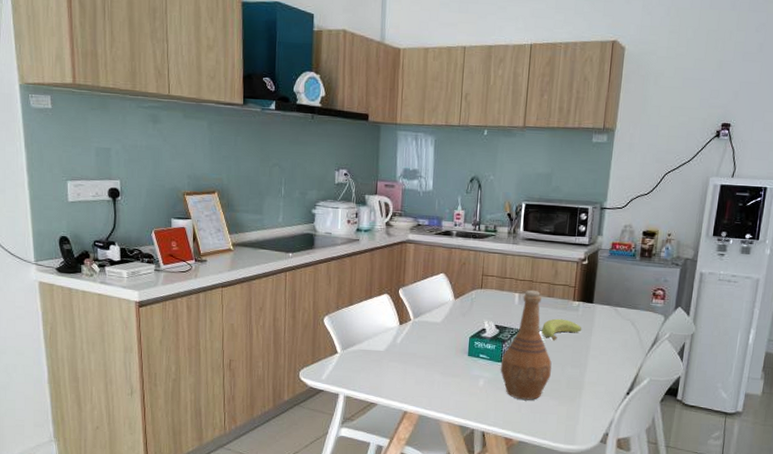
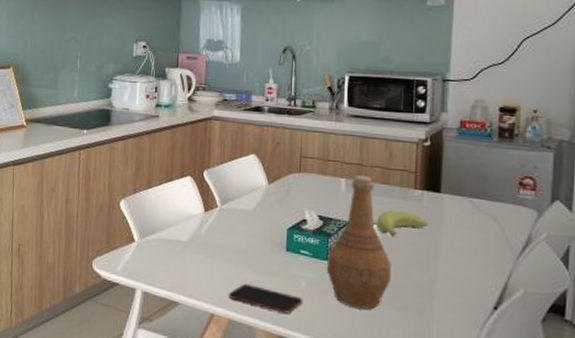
smartphone: none [419,385,481,407] -> present [228,284,303,314]

